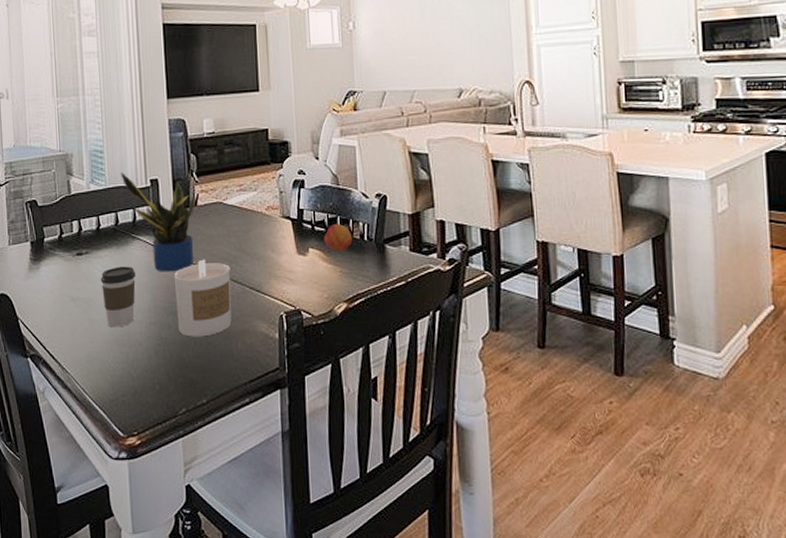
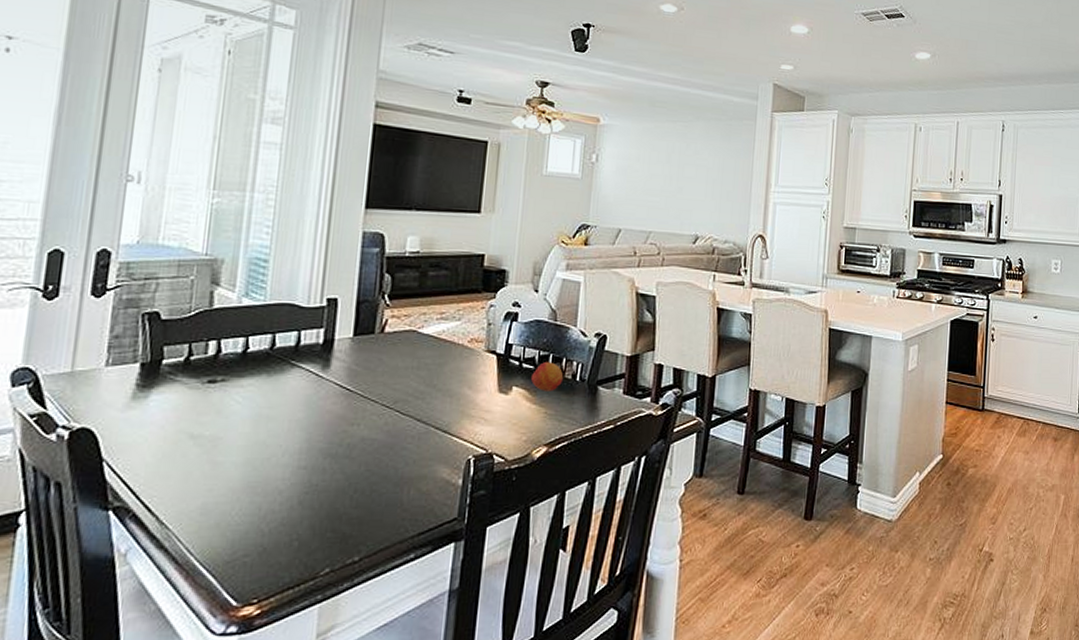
coffee cup: present [100,266,136,328] -> none [237,399,289,472]
potted plant: present [121,172,195,272] -> none [288,287,382,407]
candle: present [173,259,232,337] -> none [335,394,415,484]

